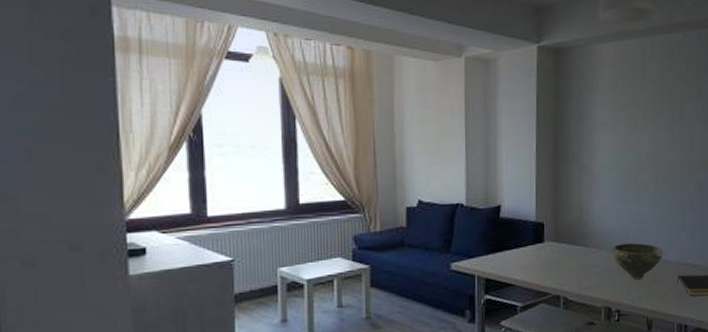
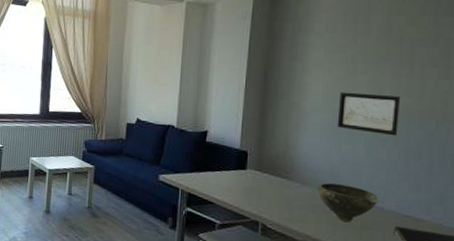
wall art: none [624,150,676,190] -> present [337,92,401,136]

